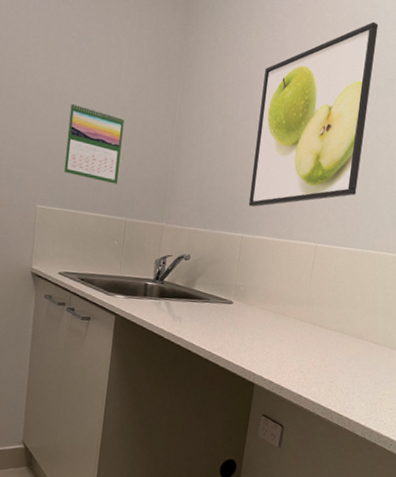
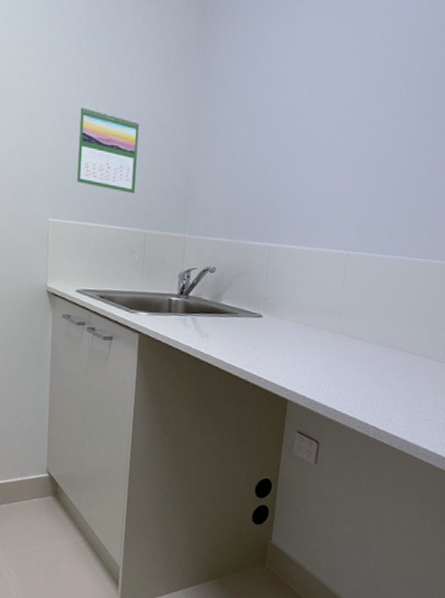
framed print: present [248,21,379,207] -> none [275,12,406,214]

